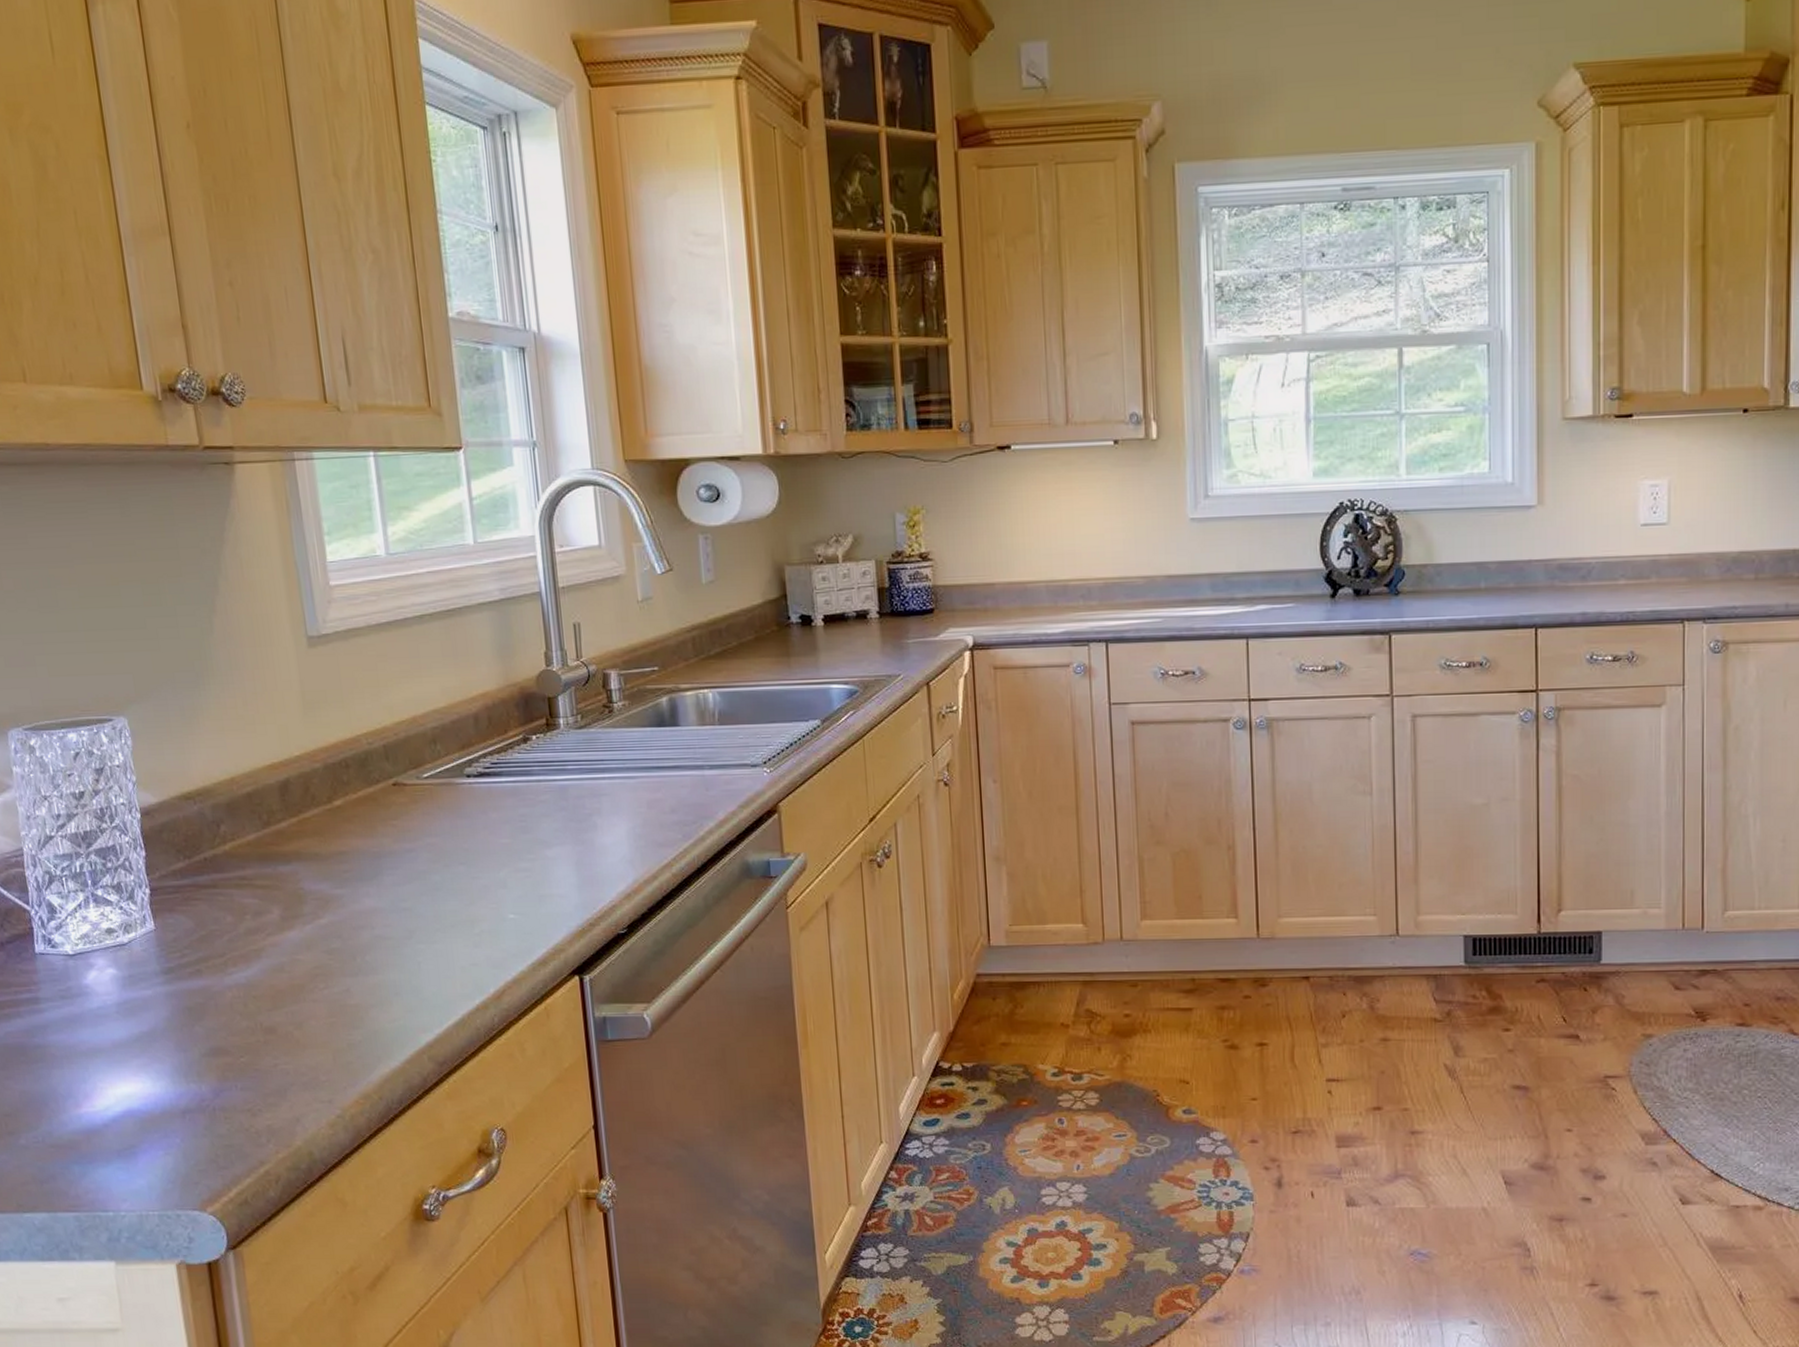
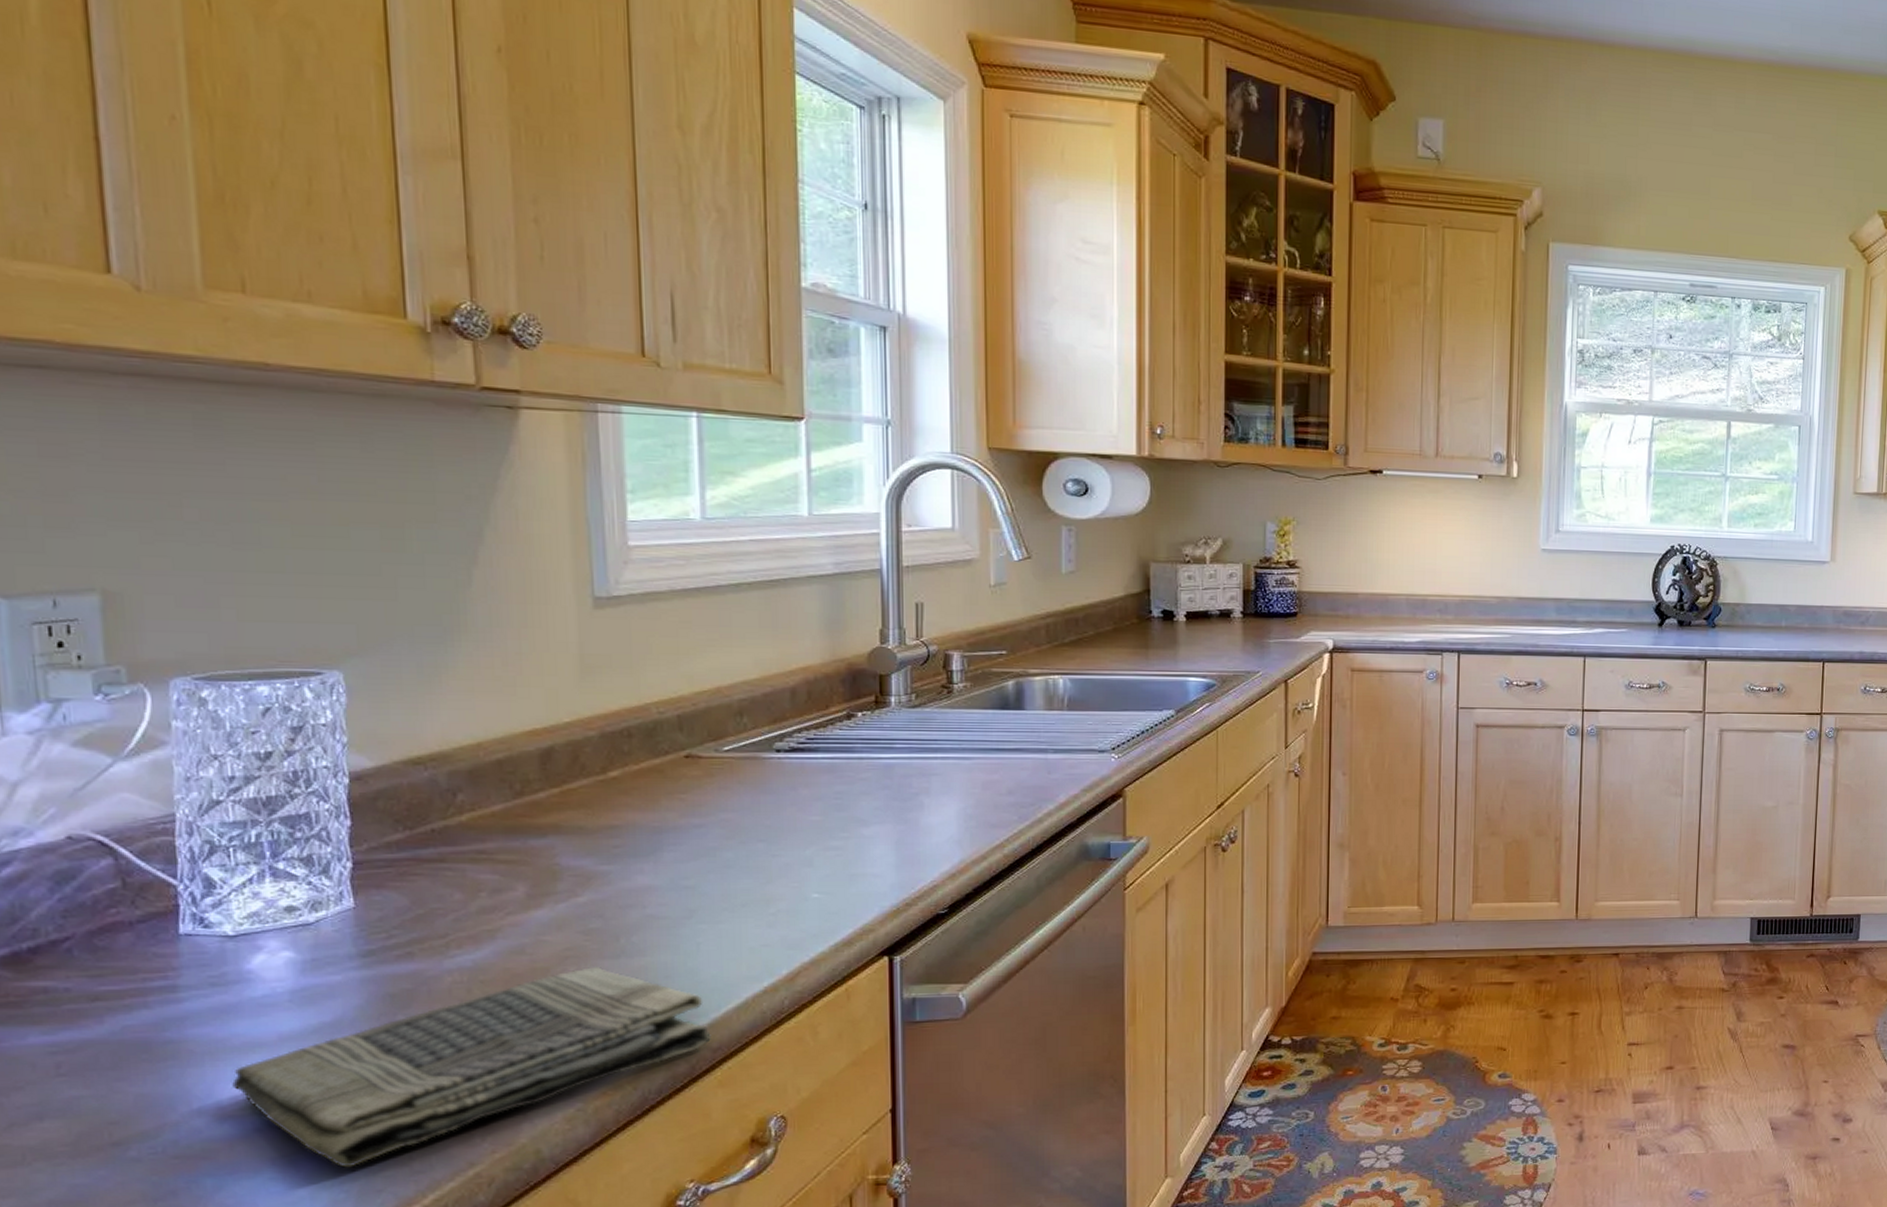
dish towel: none [84,984,437,1161] -> present [232,967,711,1168]

